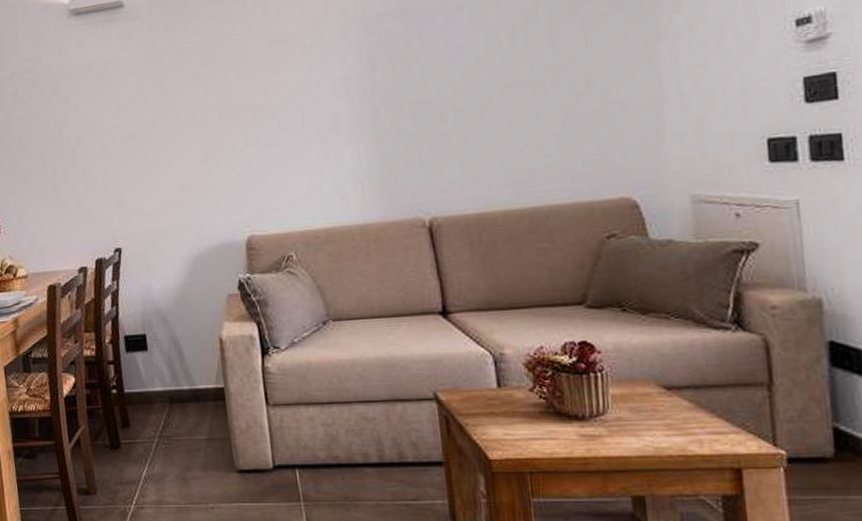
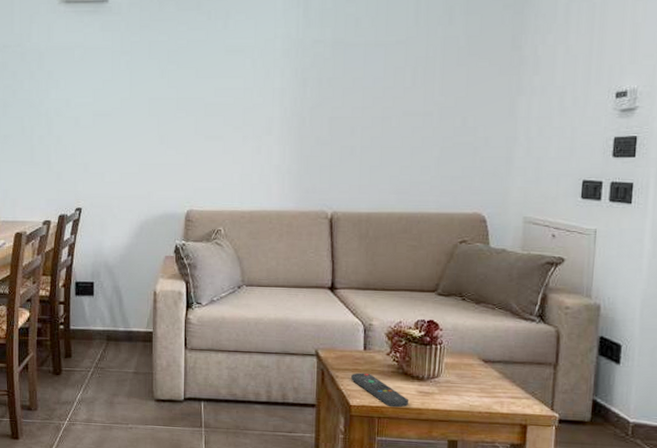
remote control: none [486,416,570,458] -> present [351,372,409,408]

